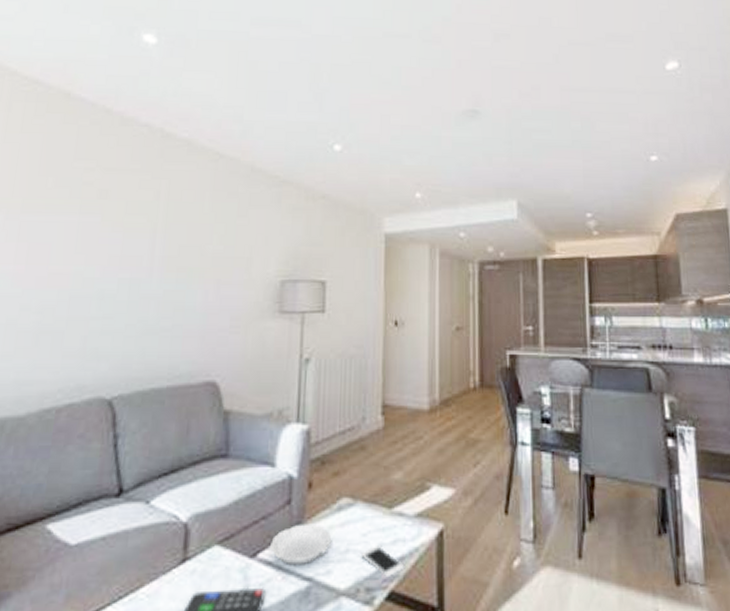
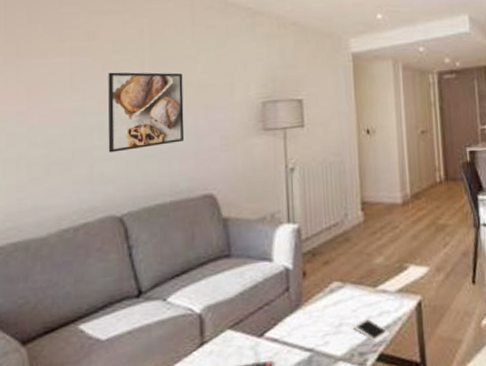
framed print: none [106,236,197,325] -> present [108,72,185,153]
bowl: present [270,523,331,564] -> none [275,305,326,340]

